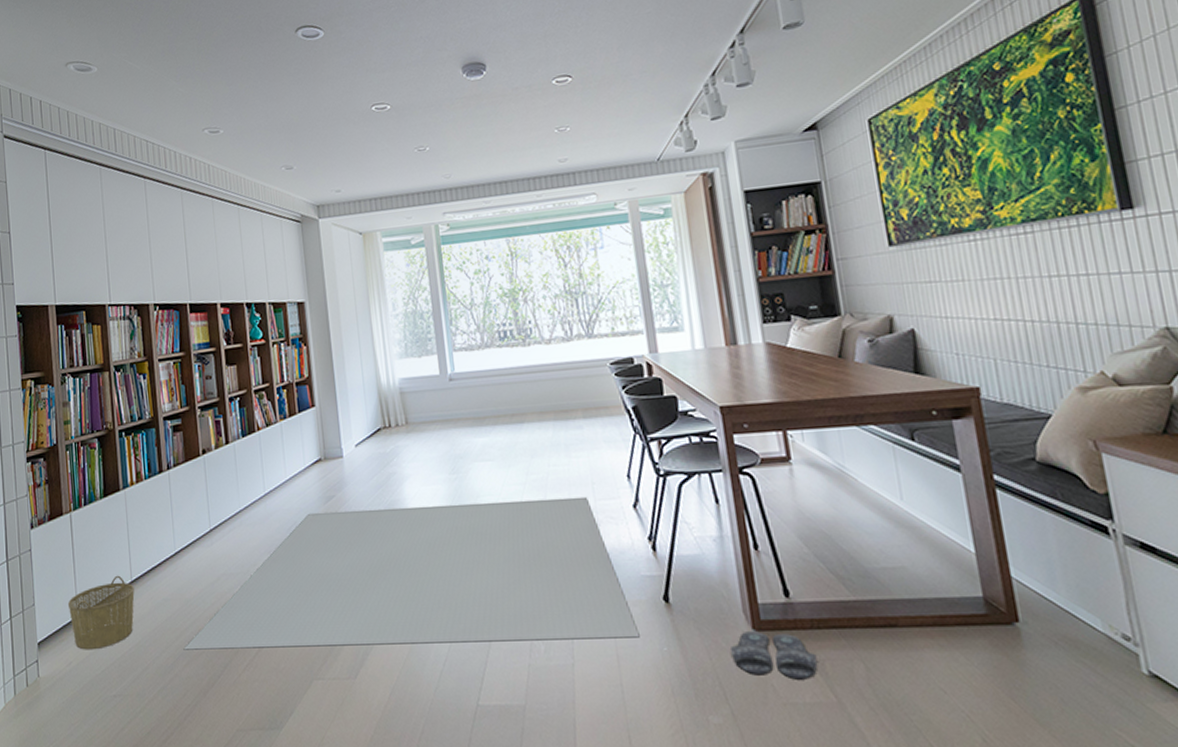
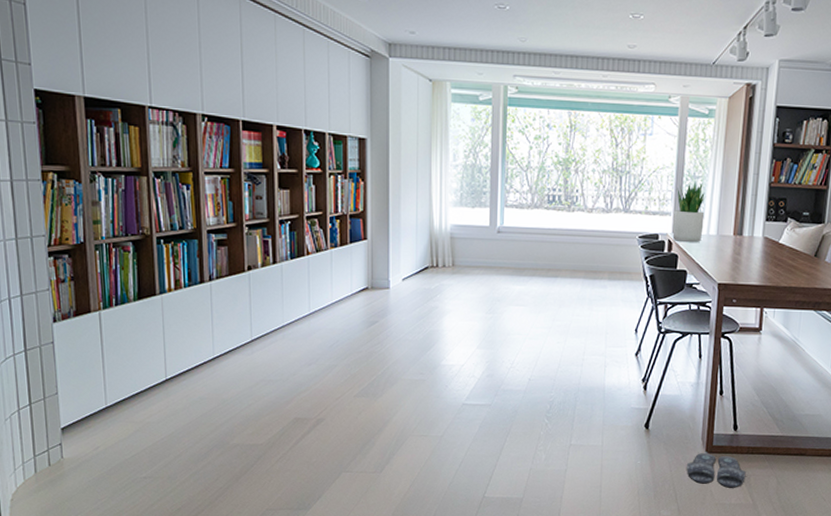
basket: present [67,575,135,650] -> none [95,373,169,437]
area rug: present [183,496,640,650] -> none [217,334,622,453]
planter: none [644,291,687,363] -> present [672,182,706,242]

